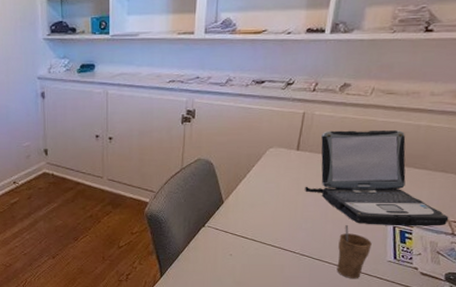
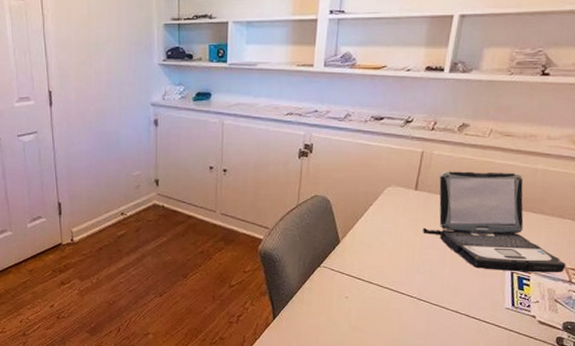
cup: present [336,224,372,279] -> none [454,268,490,327]

